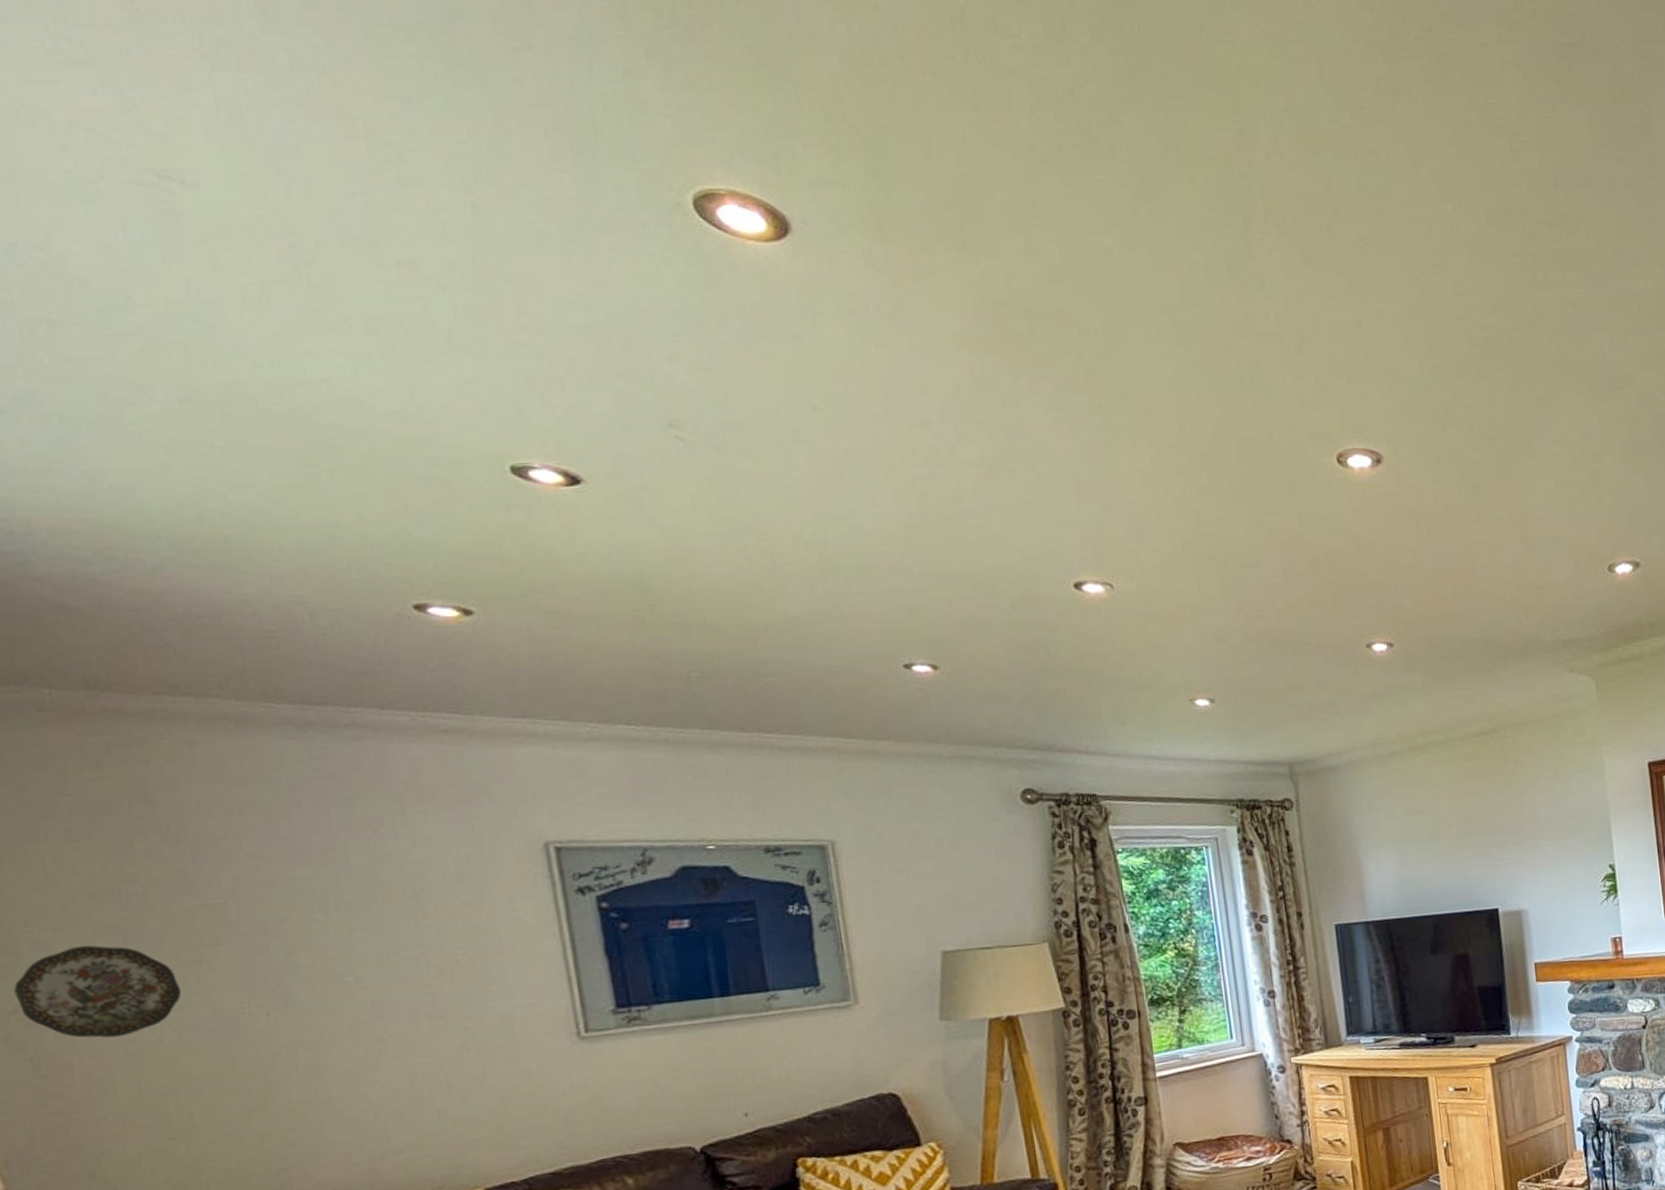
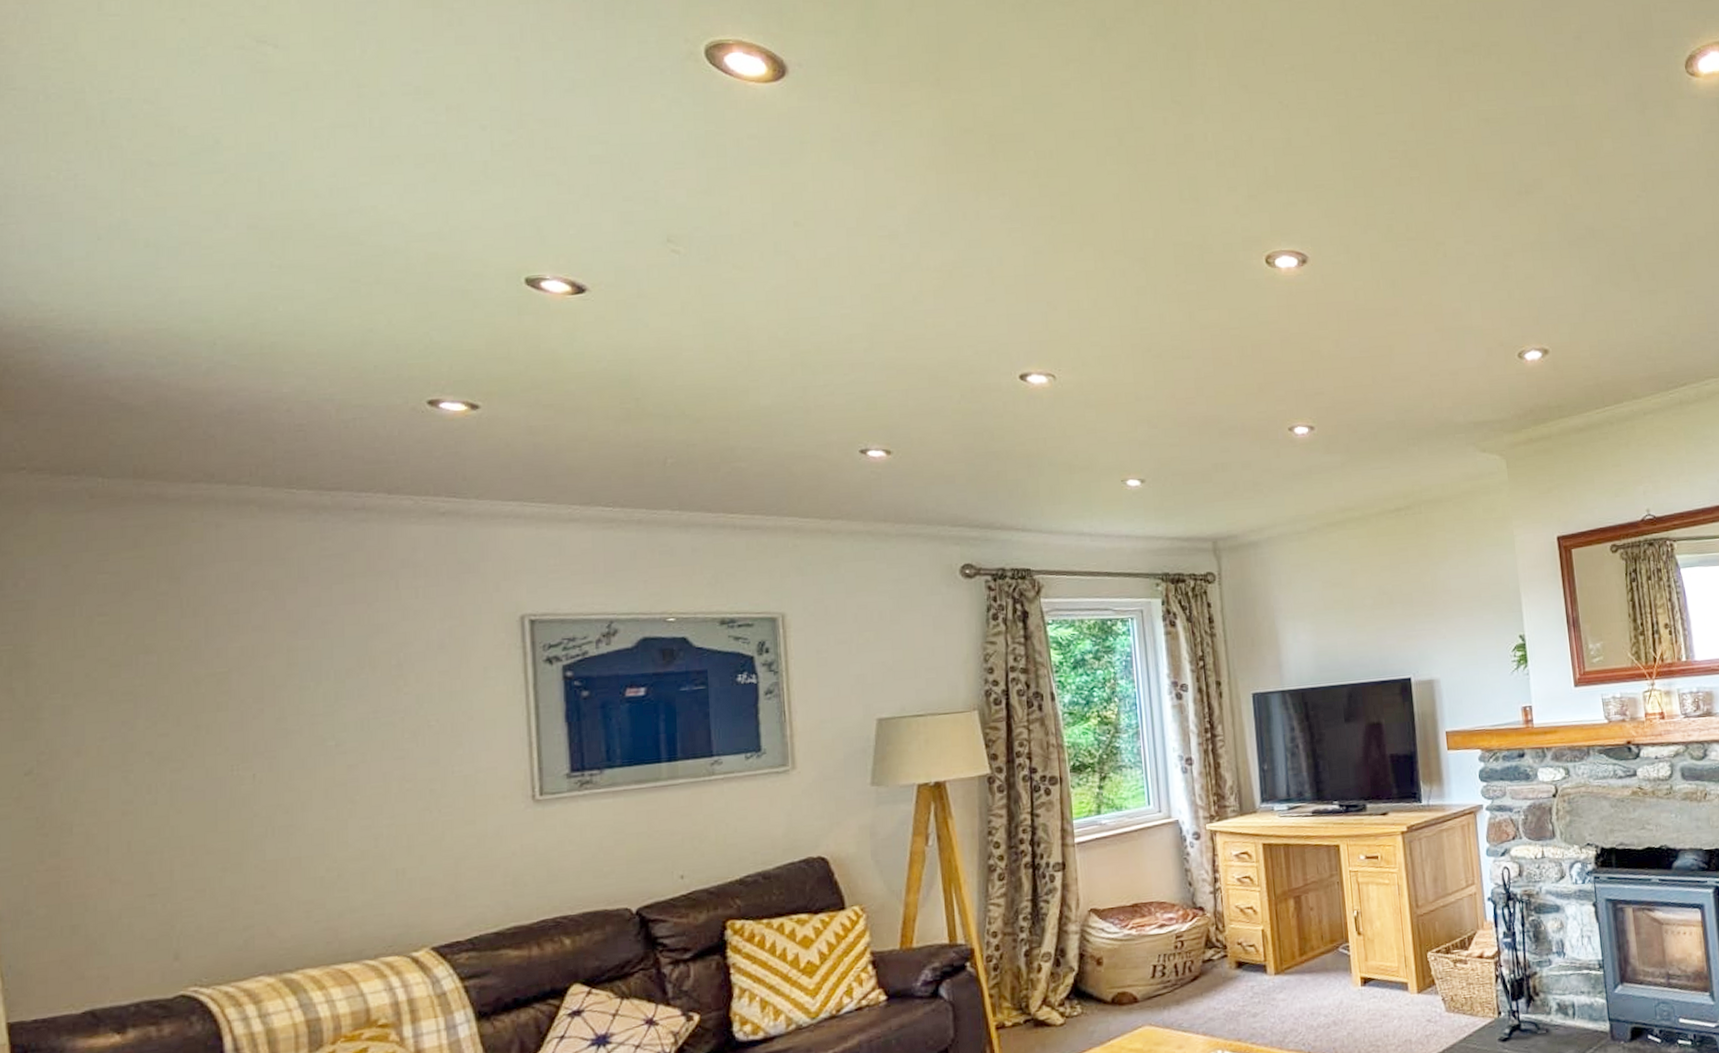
decorative plate: present [14,945,182,1038] -> none [32,711,180,799]

